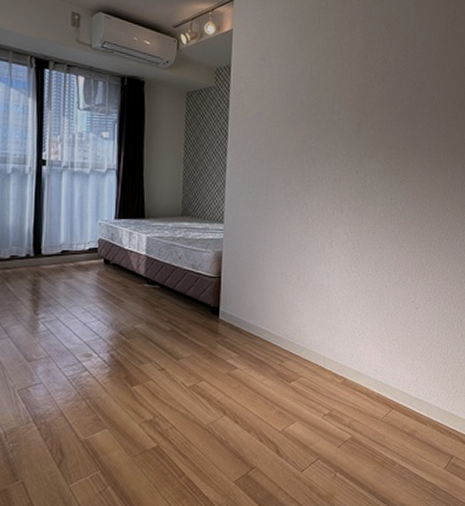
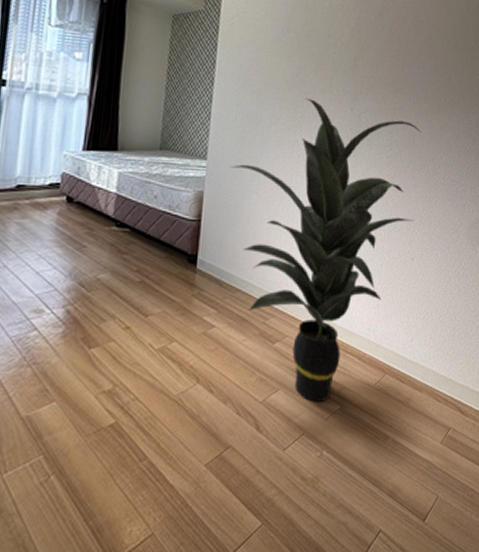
indoor plant: none [246,164,425,432] -> present [231,98,422,402]

